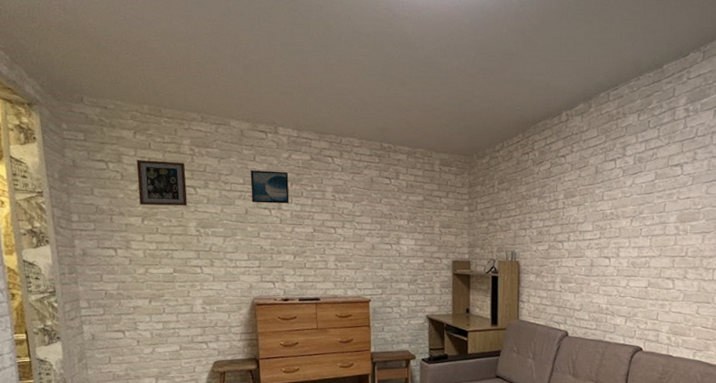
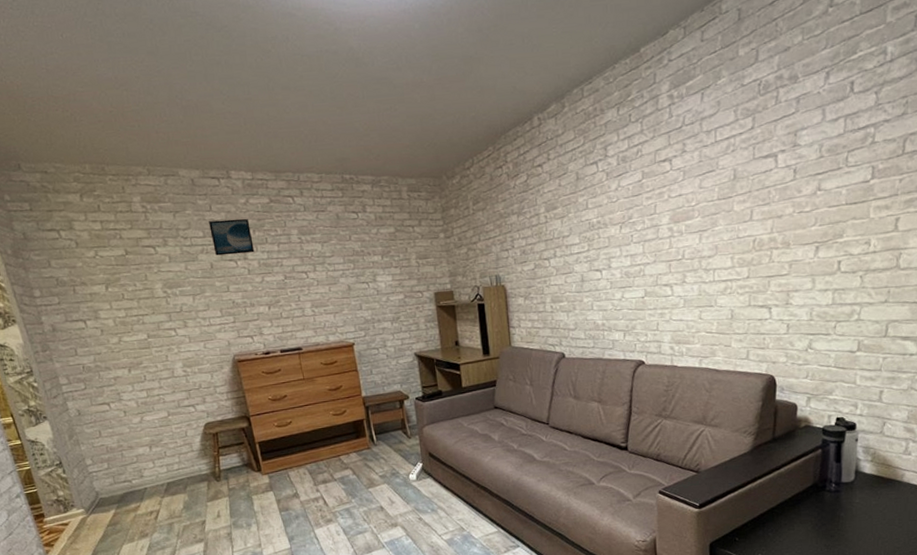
picture frame: present [136,160,187,206] -> none [88,221,149,272]

